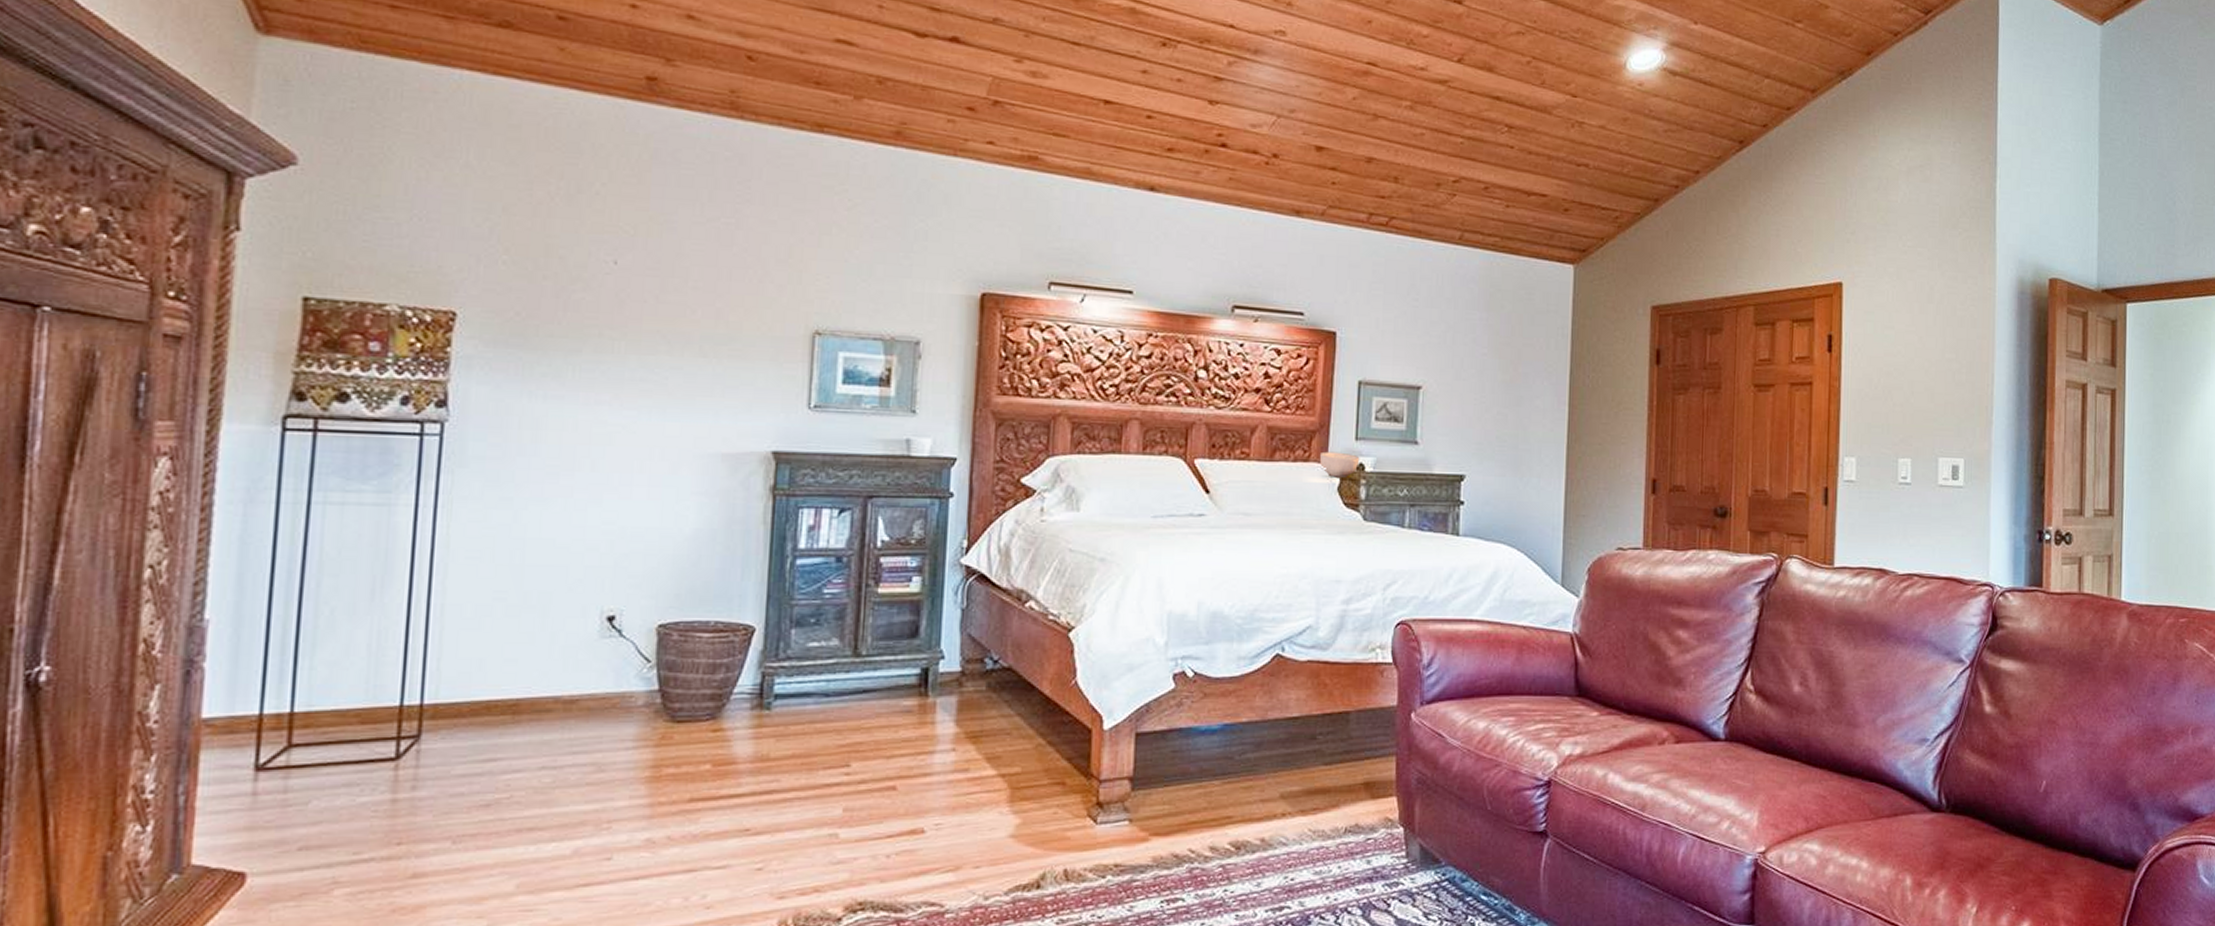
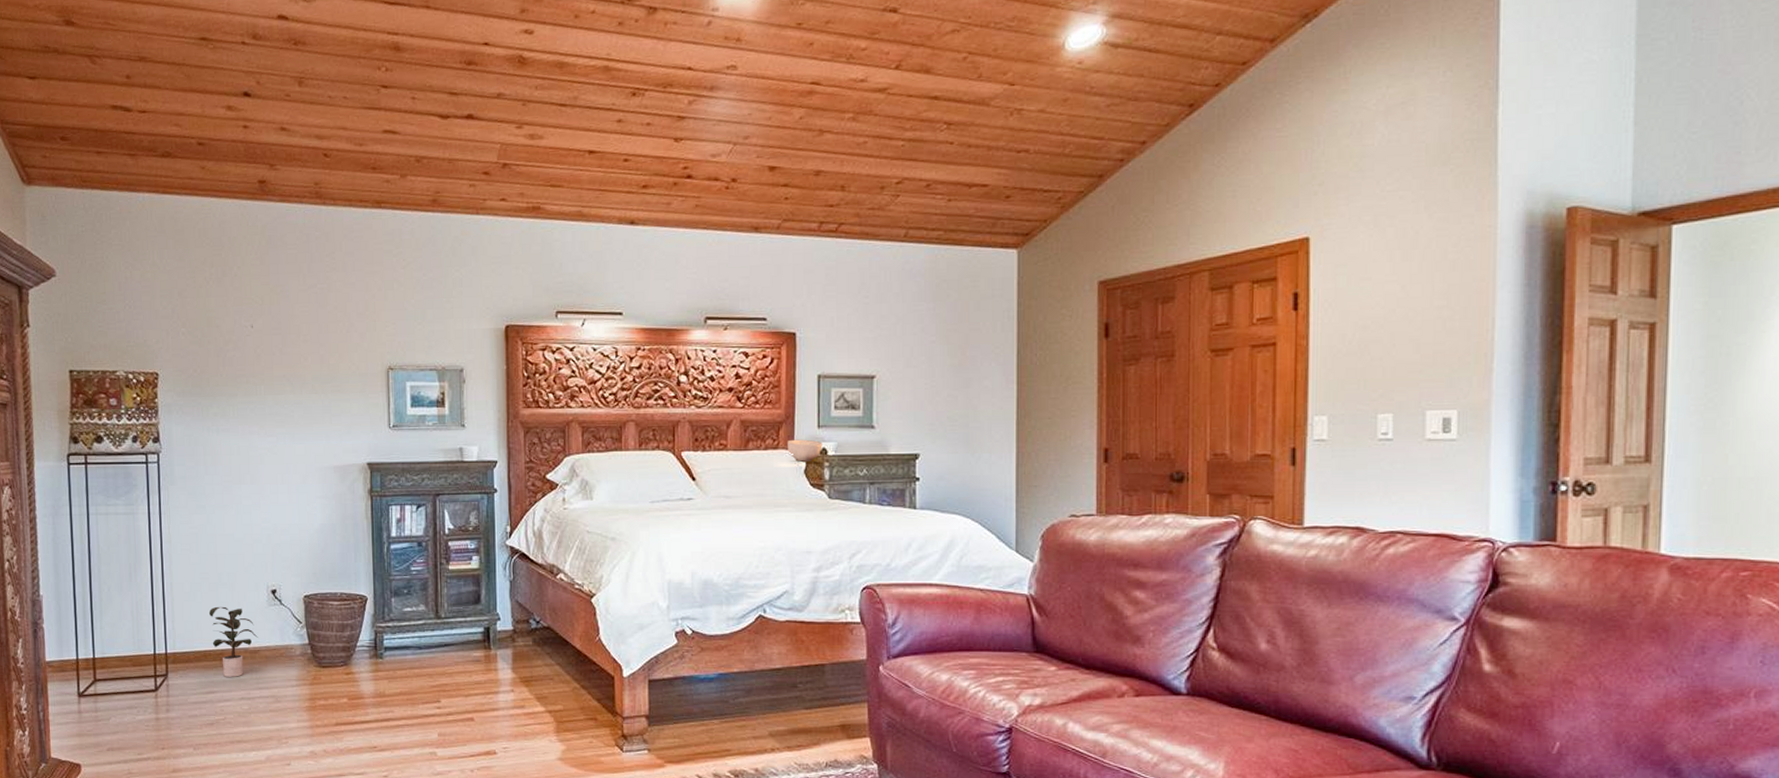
potted plant: none [500,638,579,739] -> present [208,606,258,678]

